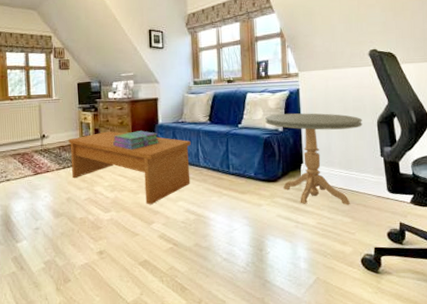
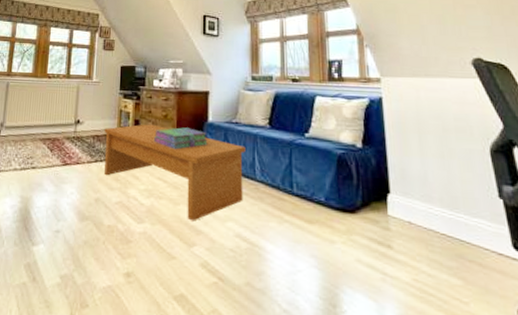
side table: present [265,113,362,205] -> none [339,126,470,261]

